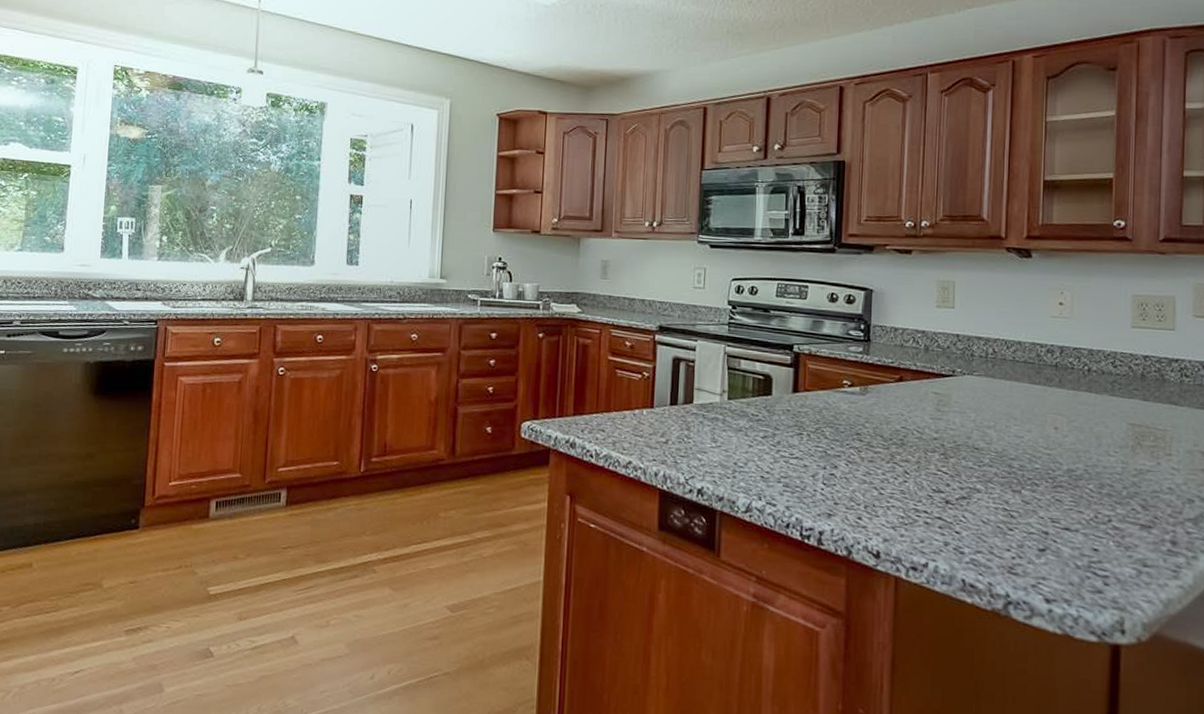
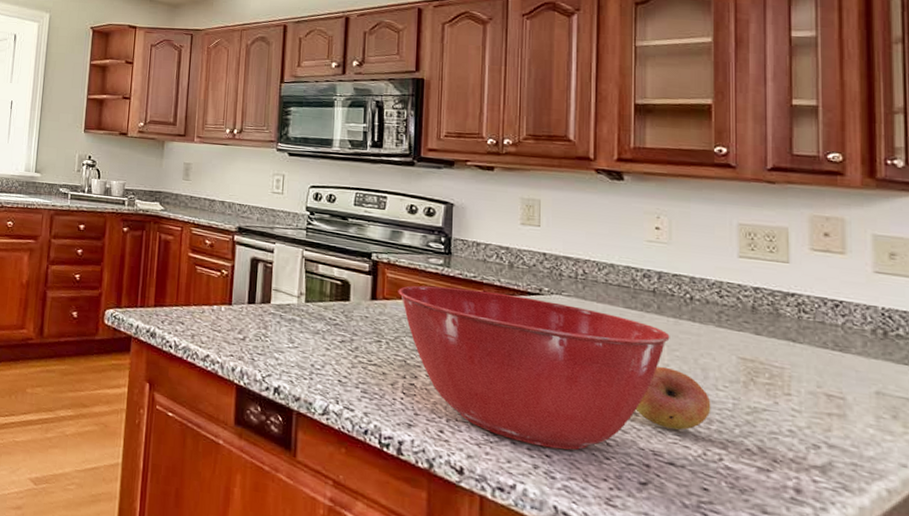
mixing bowl: none [819,374,1069,525] -> present [398,285,670,450]
fruit: none [1037,437,1103,497] -> present [635,366,711,430]

